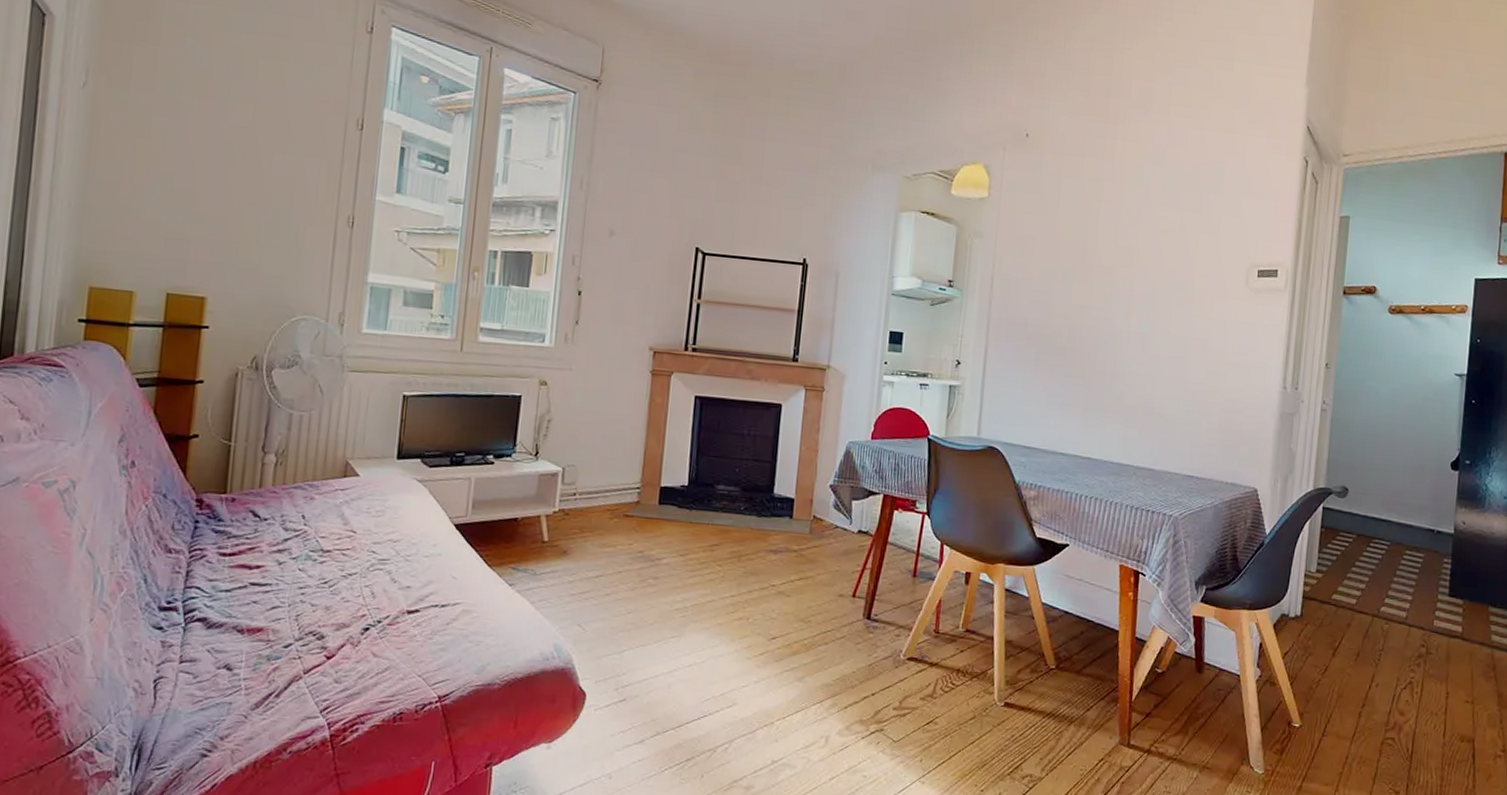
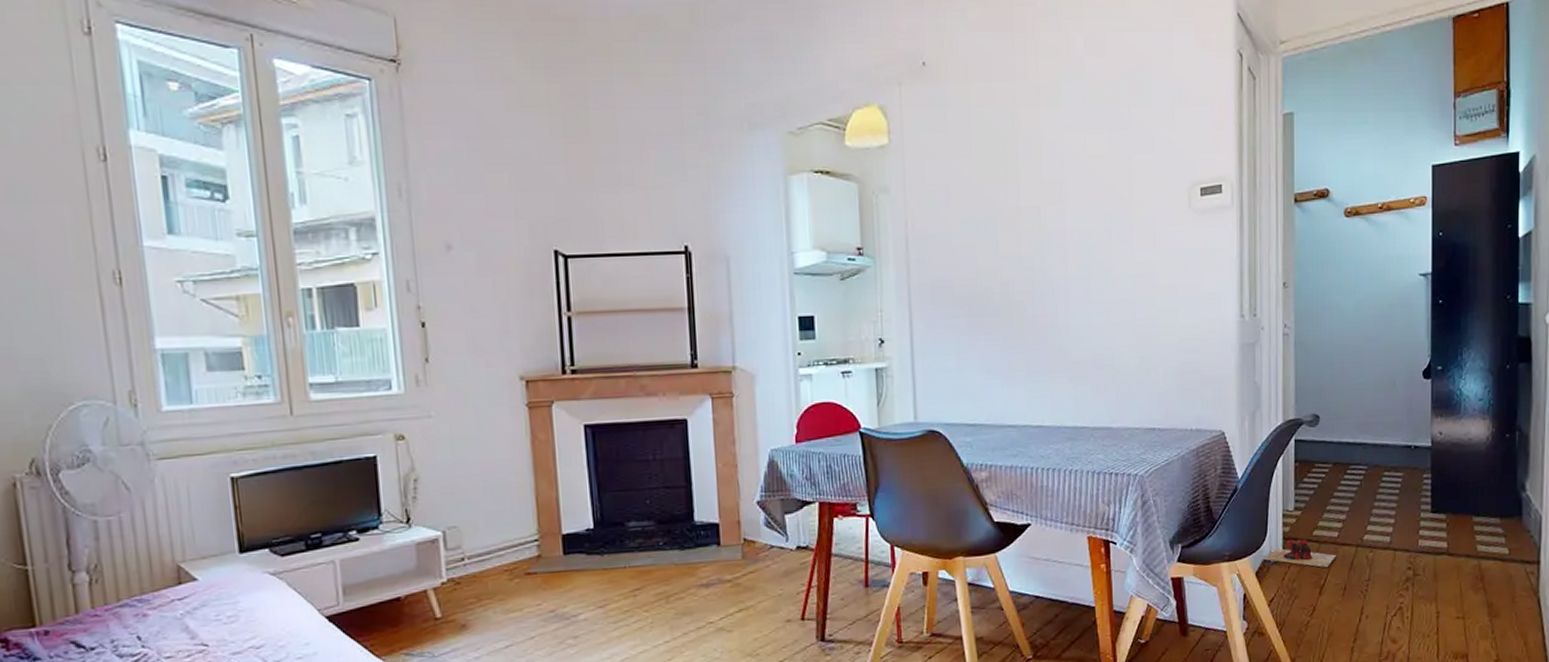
slippers: none [1283,599,1353,632] -> present [1264,539,1336,568]

